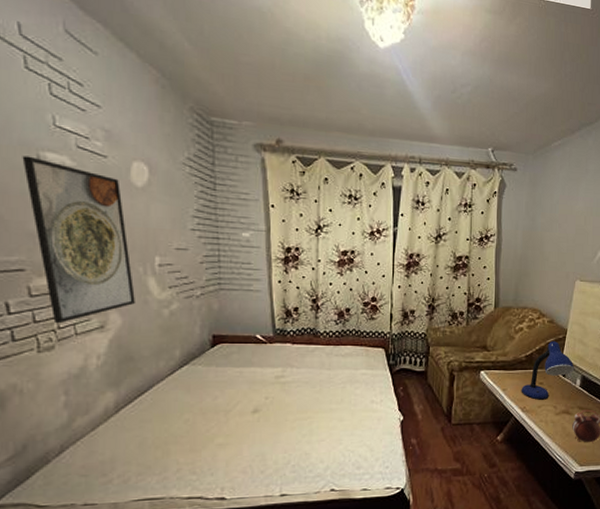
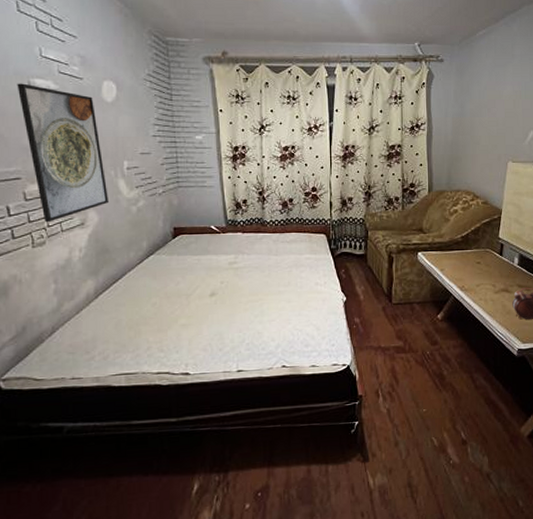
desk lamp: present [521,341,575,400] -> none [458,222,512,279]

